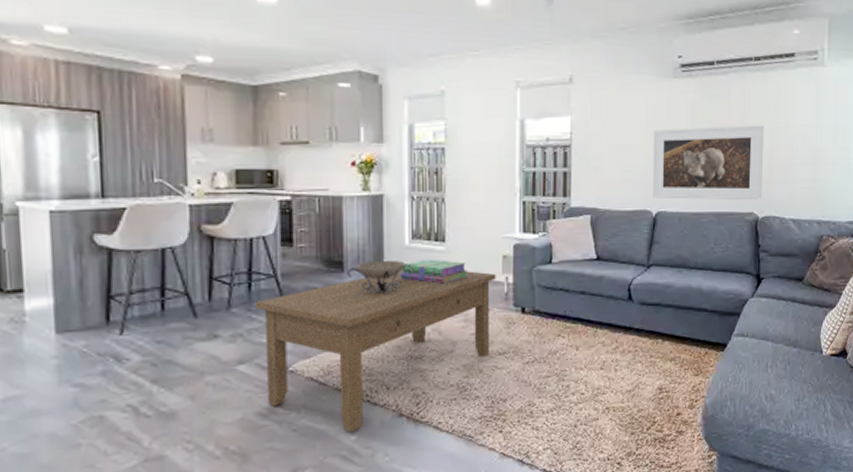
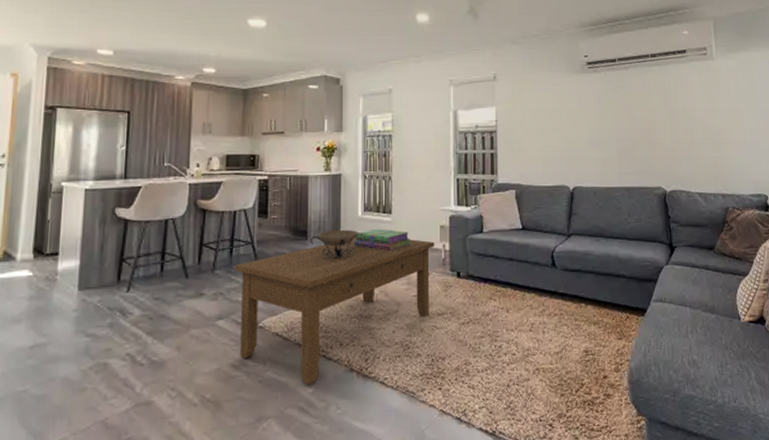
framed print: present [652,125,765,200] -> none [567,111,668,176]

